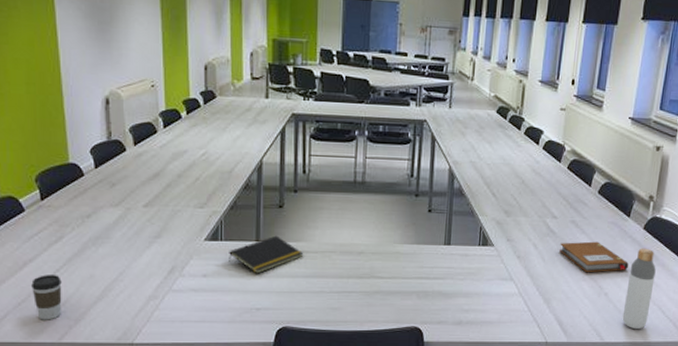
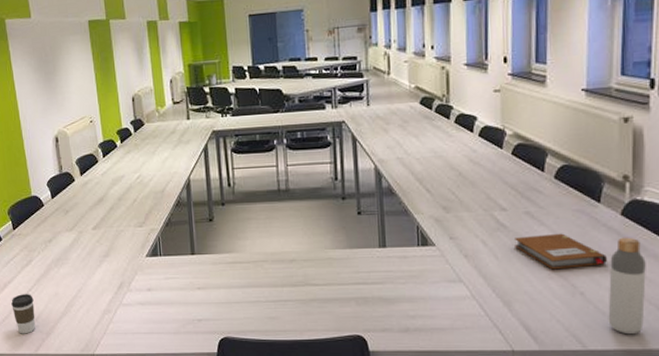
notepad: present [229,235,304,274] -> none [168,248,237,286]

